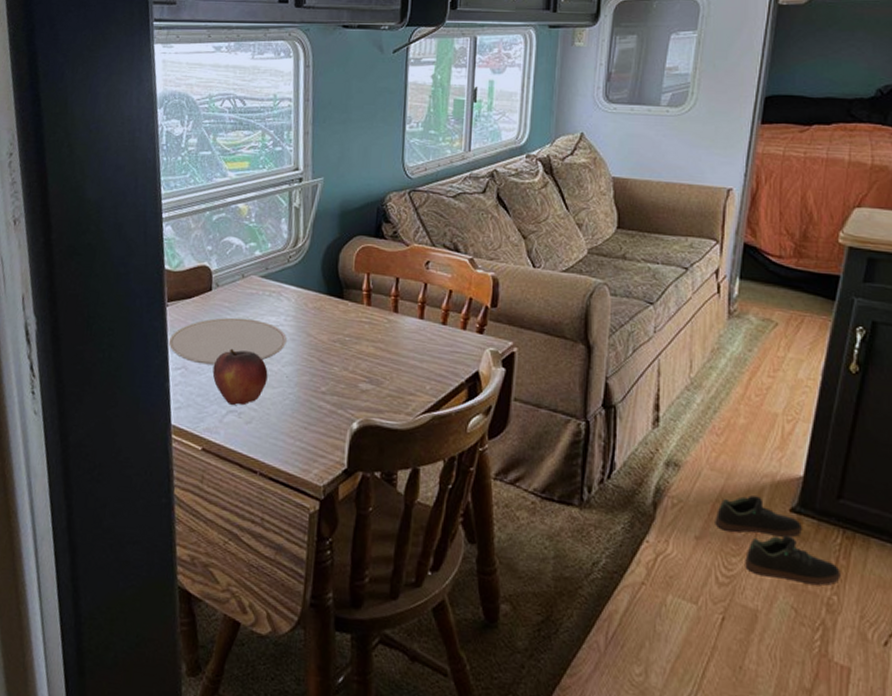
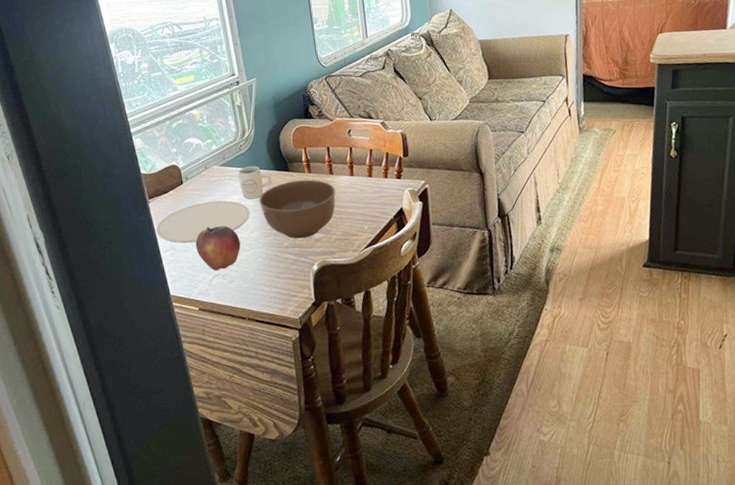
mug: none [280,284,321,325] -> present [238,166,272,200]
bowl: none [300,311,397,386] -> present [259,179,336,239]
shoe: present [715,495,840,585] -> none [591,260,684,317]

